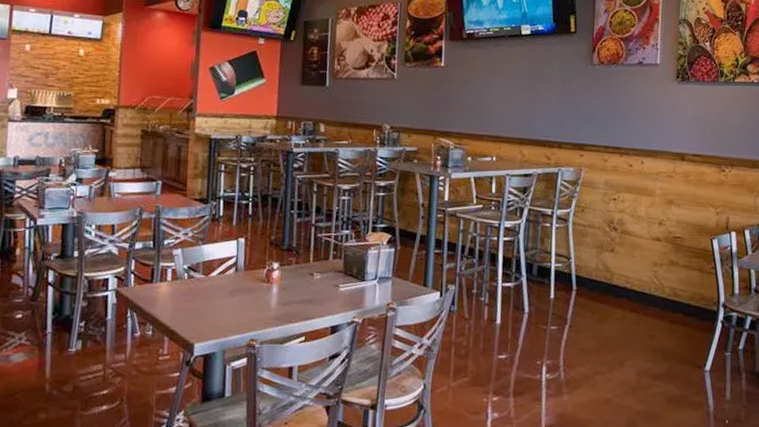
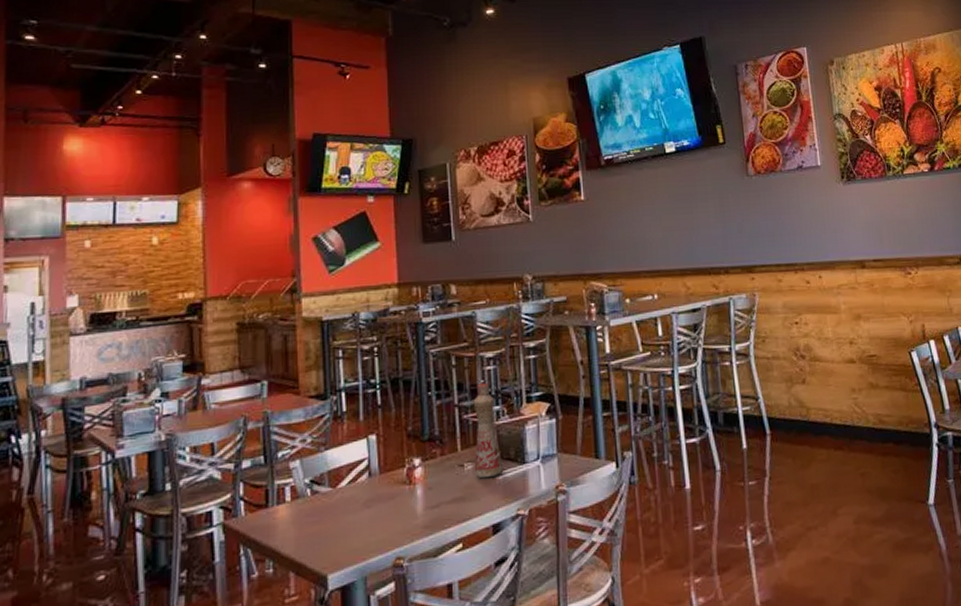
bottle: none [321,209,347,288] -> present [473,382,504,479]

